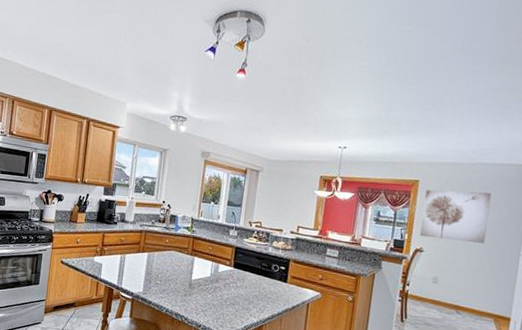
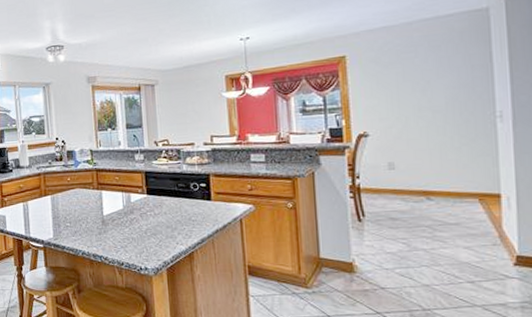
wall art: present [420,190,492,244] -> none [356,52,445,120]

